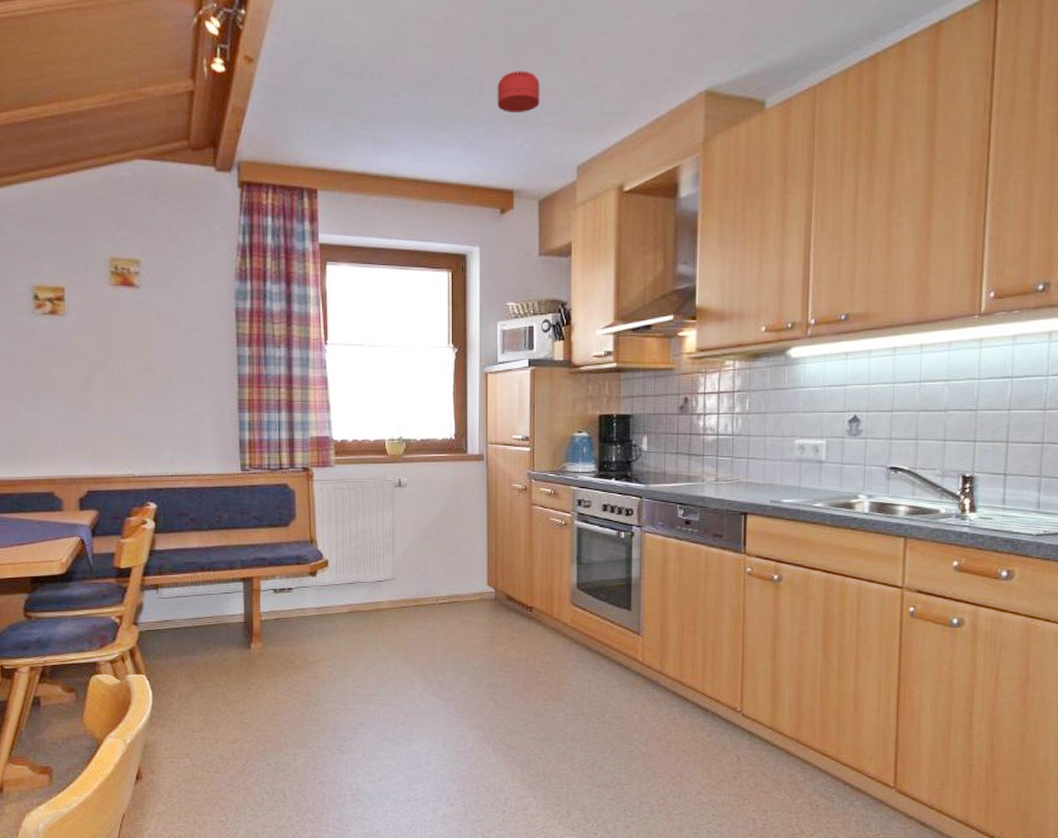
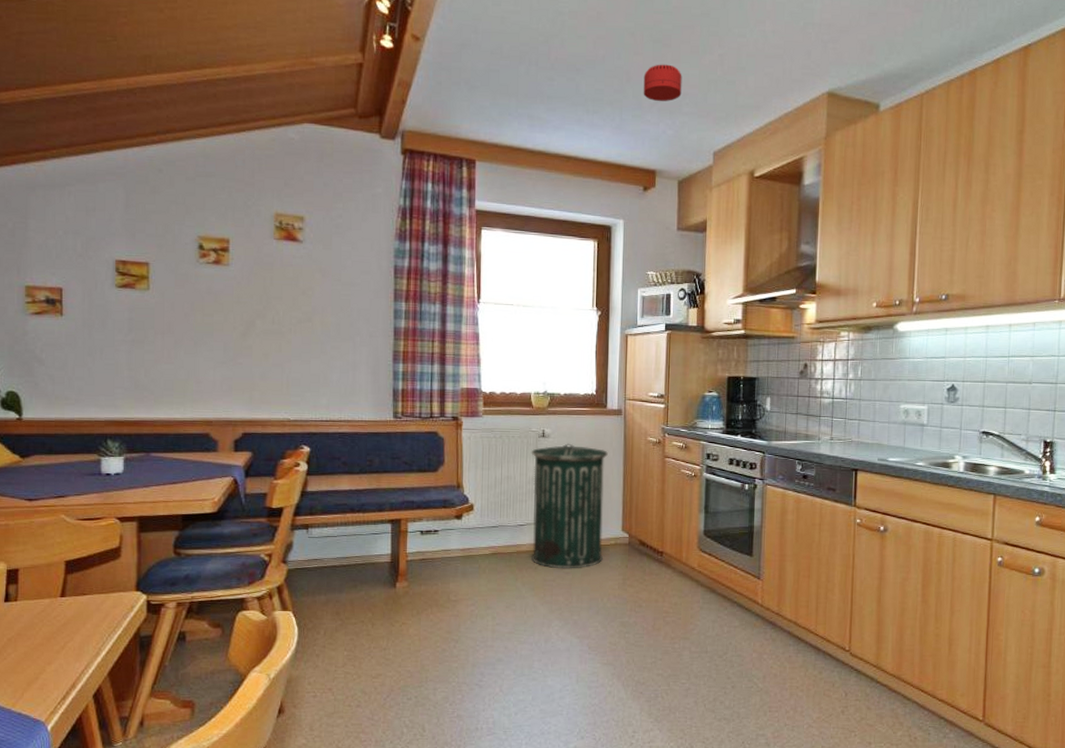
trash can: none [387,492,470,627] -> present [531,443,608,569]

